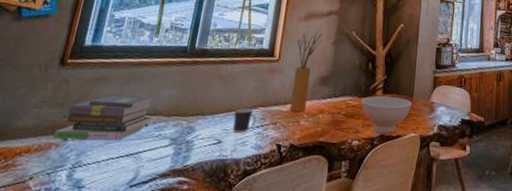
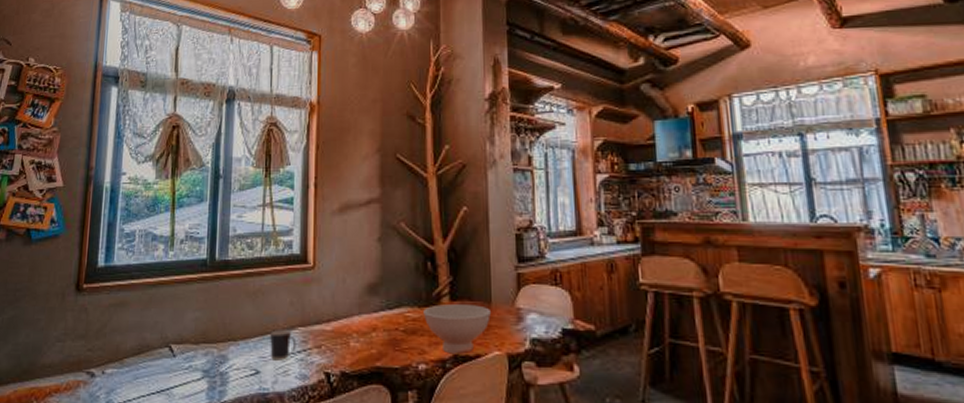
books: present [53,96,153,141] -> none [79,322,180,376]
vase: present [289,30,323,114] -> none [332,225,363,333]

